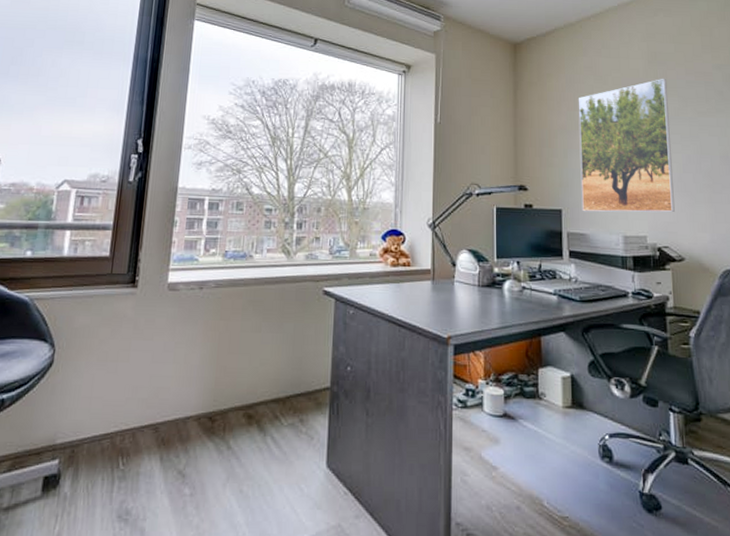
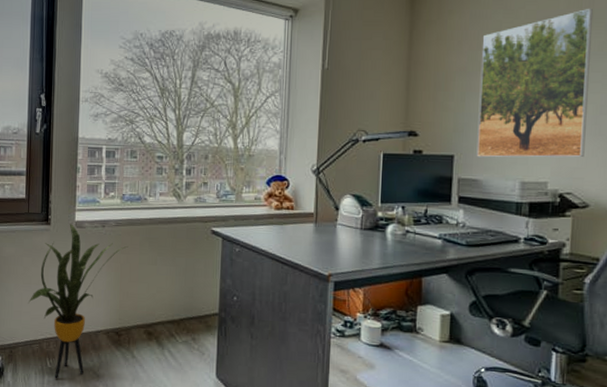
house plant: none [100,286,228,484] -> present [28,224,128,379]

